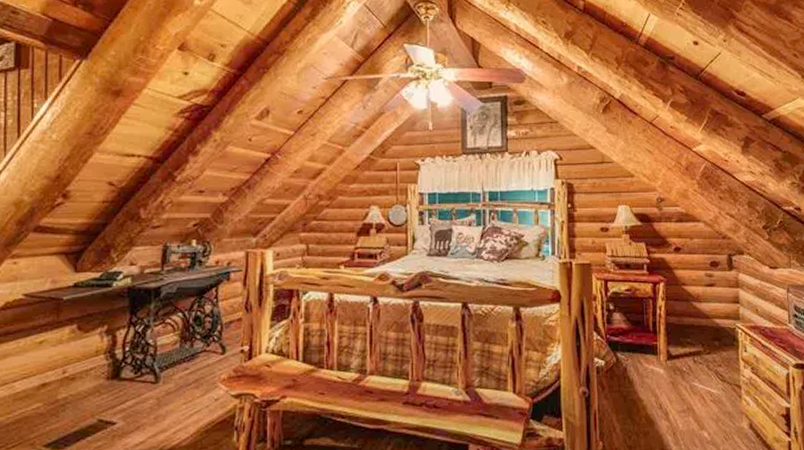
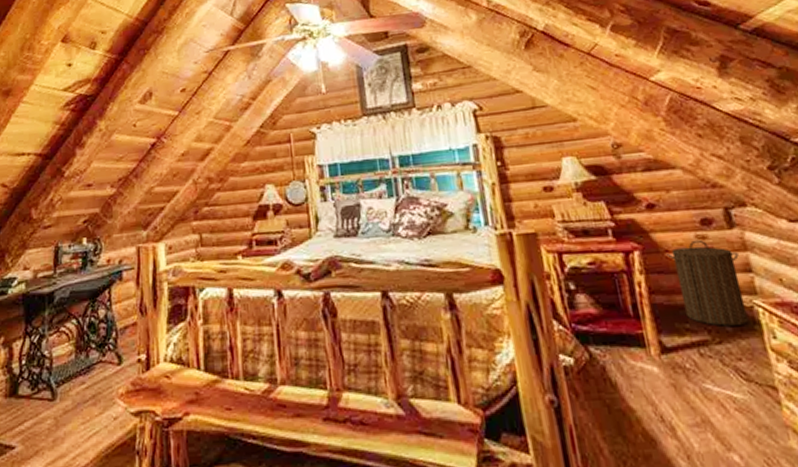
laundry hamper: none [683,277,732,342] -> present [667,239,749,327]

